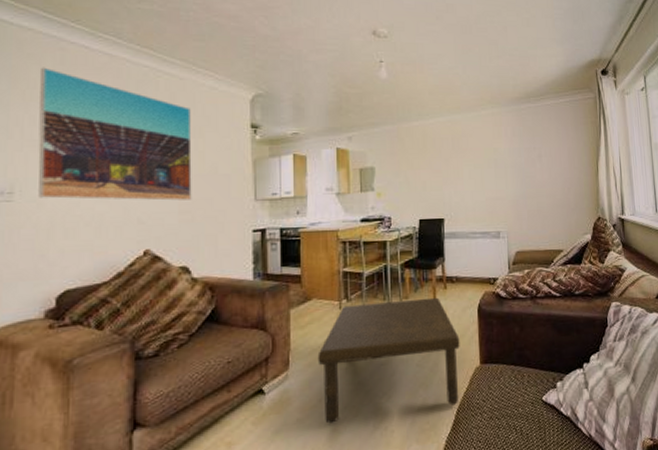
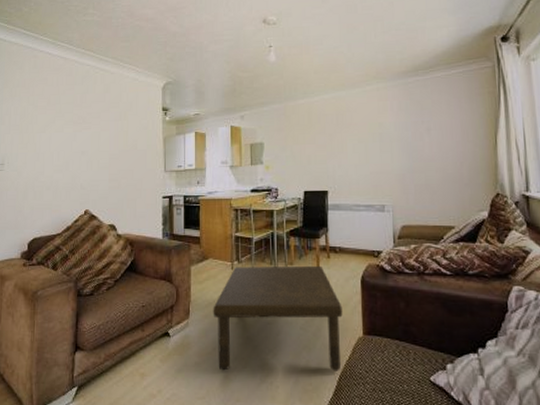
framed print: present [38,67,192,201] -> none [19,71,119,171]

